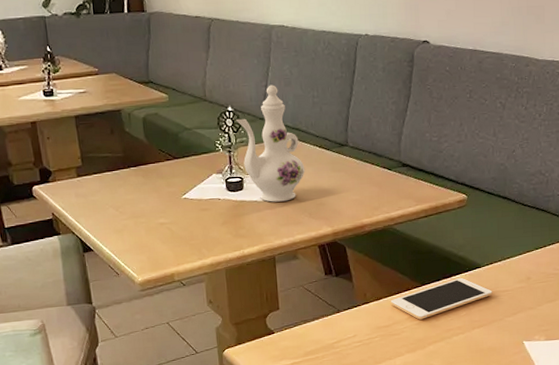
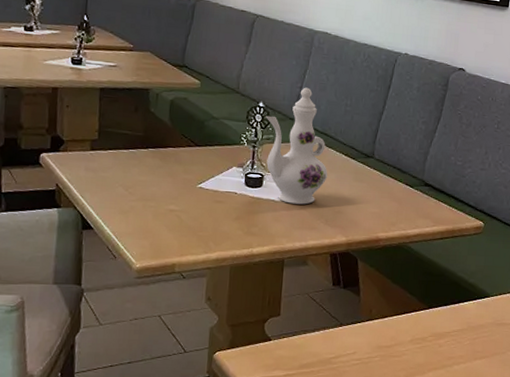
cell phone: present [390,277,493,320] -> none [395,305,498,344]

